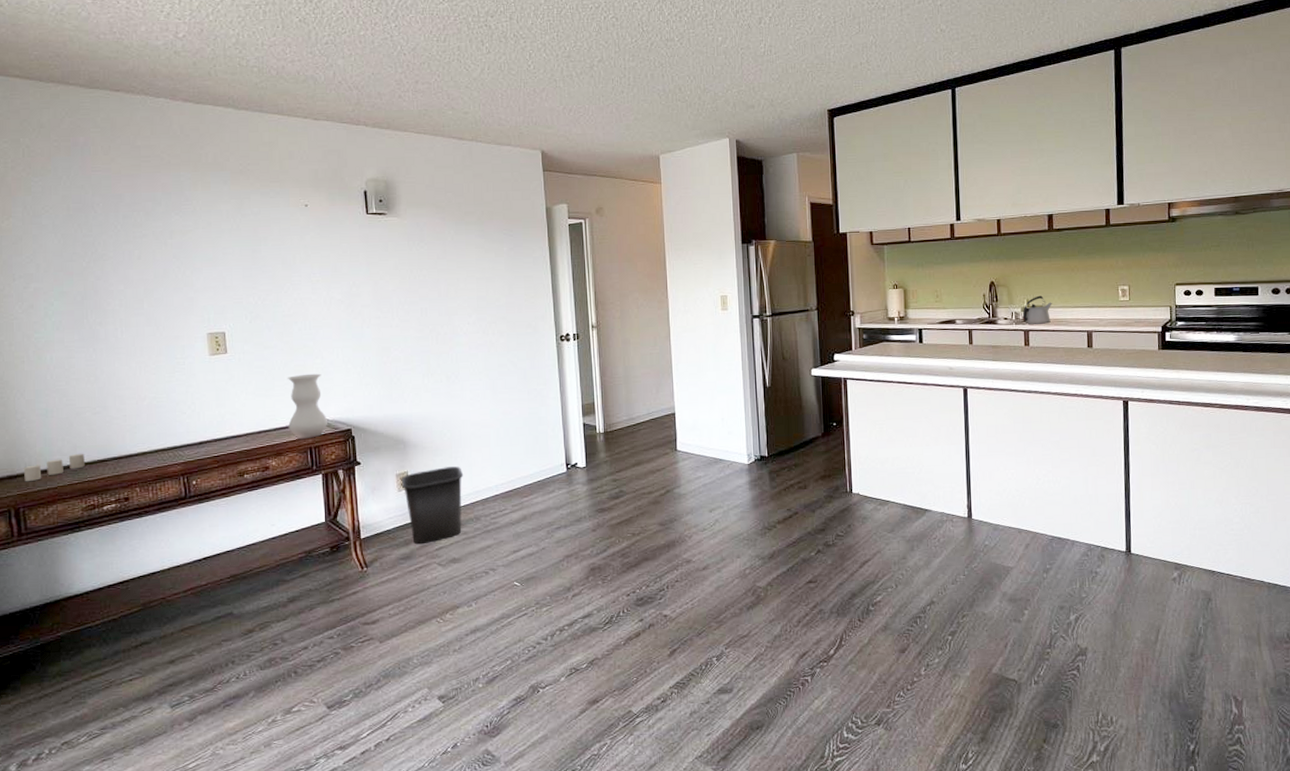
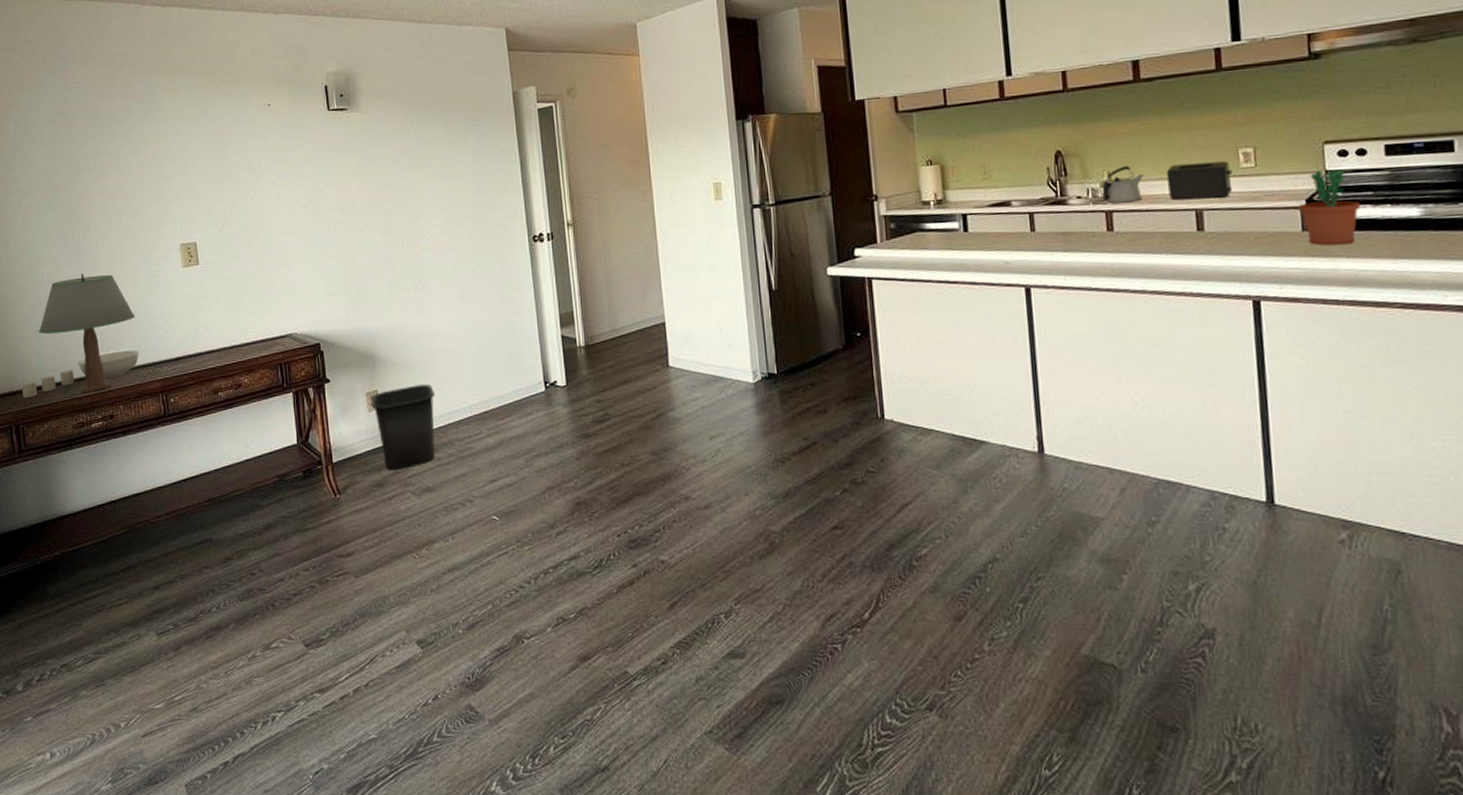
table lamp: none [45,359,156,477] -> present [38,273,136,394]
bowl: none [89,434,159,462] -> present [78,350,140,379]
vase: present [287,373,328,440] -> none [256,284,297,355]
toaster: none [1068,295,1114,324] -> present [1166,161,1233,201]
flower pot: none [1156,304,1197,362] -> present [1298,169,1361,247]

